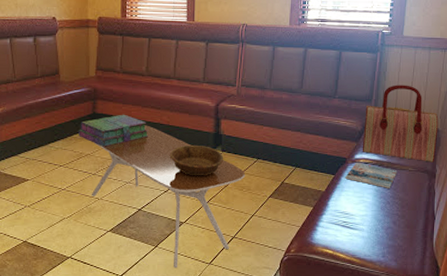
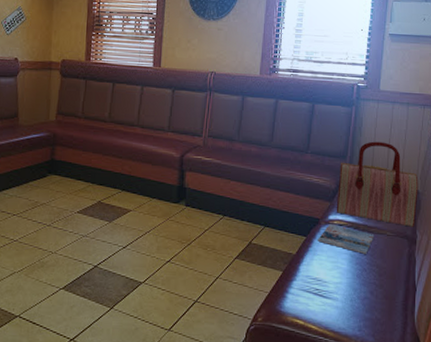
stack of books: present [79,114,148,147] -> none [35,162,108,196]
coffee table: present [91,125,245,268] -> none [44,174,210,334]
decorative bowl: present [170,144,224,176] -> none [130,197,188,232]

